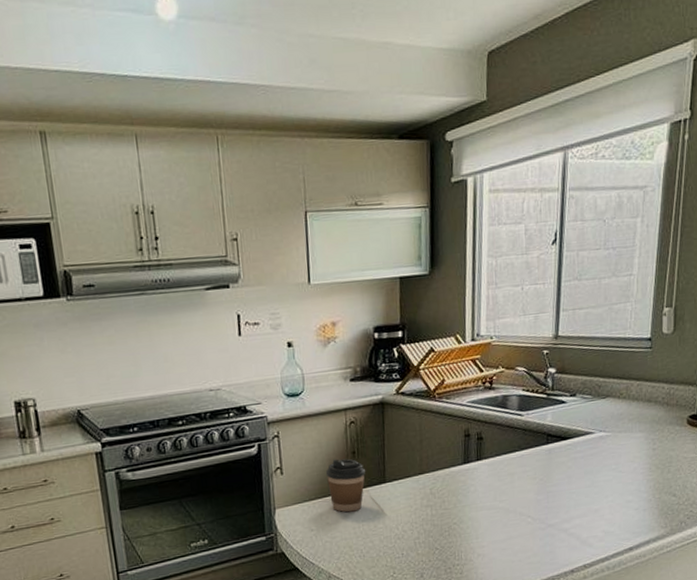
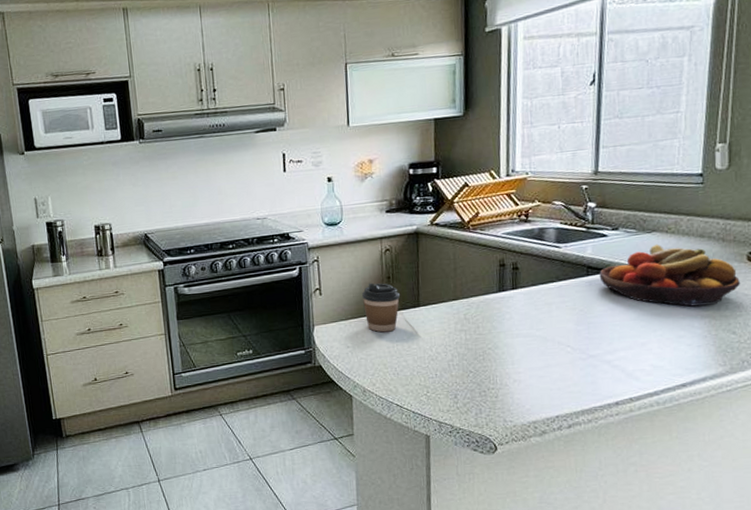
fruit bowl: none [558,409,680,472] -> present [599,244,740,307]

